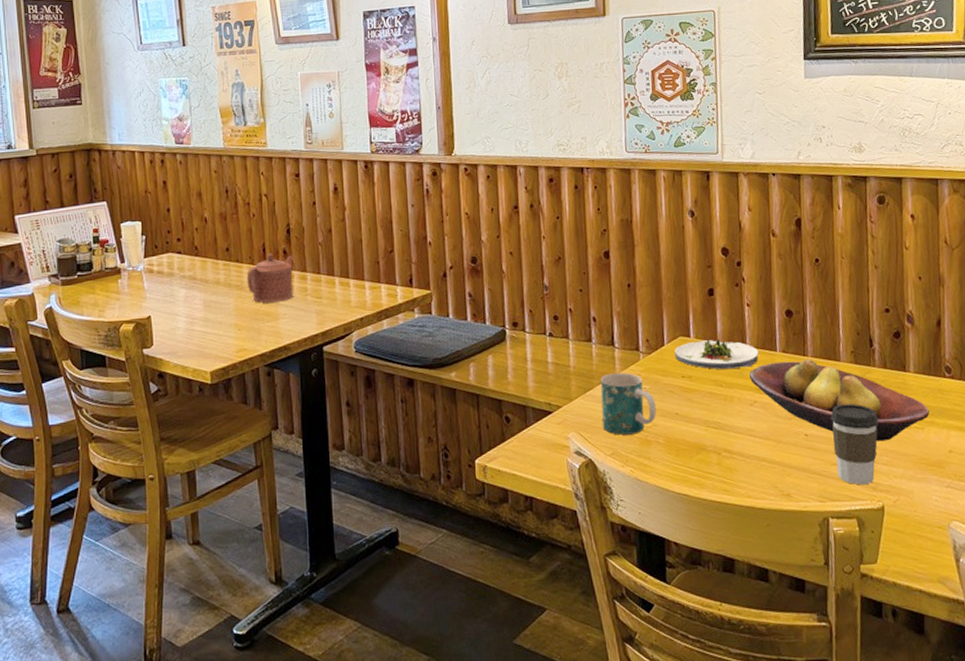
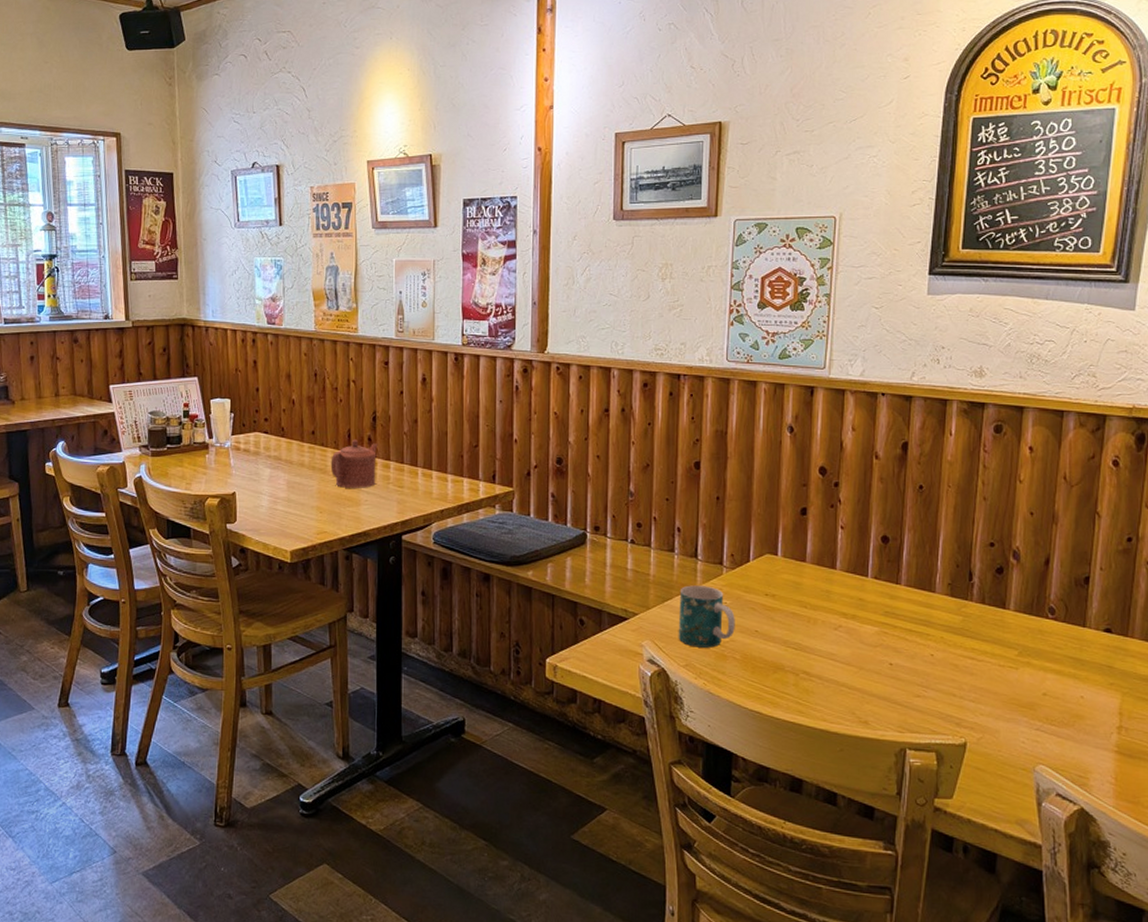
salad plate: present [674,338,759,370] -> none [760,559,849,592]
fruit bowl: present [749,359,930,442] -> none [837,587,1026,678]
coffee cup: present [830,403,879,485] -> none [918,636,971,720]

